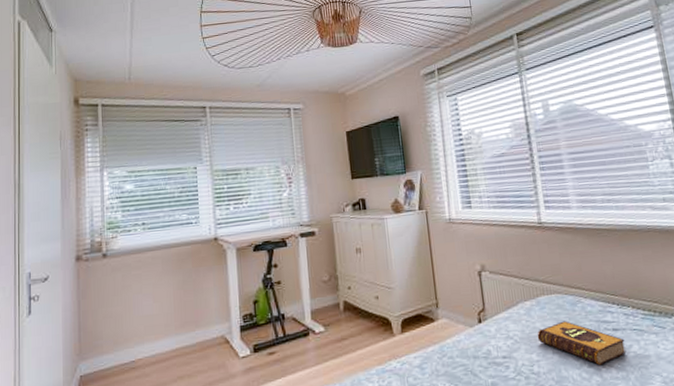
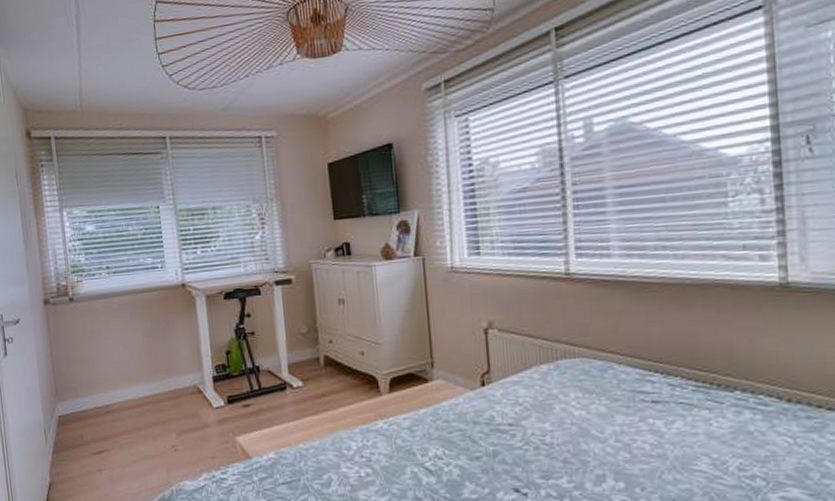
hardback book: present [537,321,627,366] -> none [553,389,667,441]

